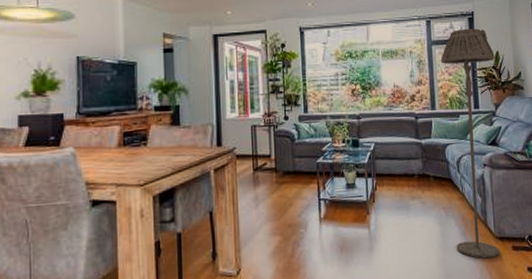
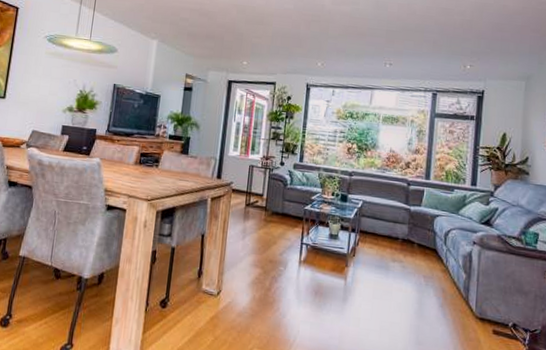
floor lamp: present [441,28,500,259] -> none [432,106,501,337]

